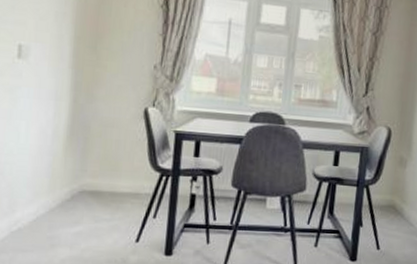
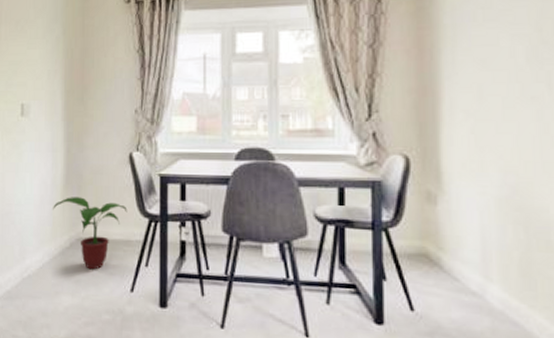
potted plant: none [53,148,138,222] -> present [53,197,127,270]

